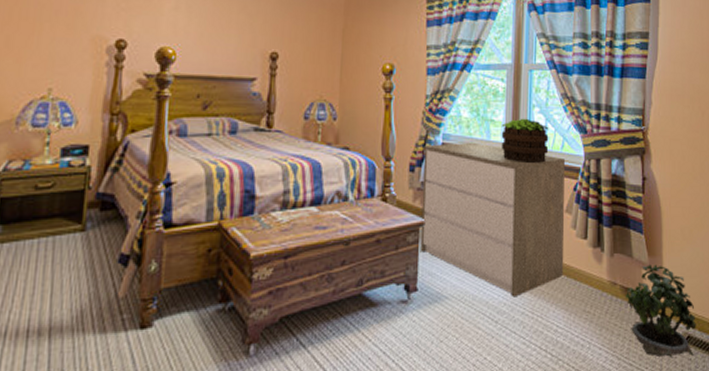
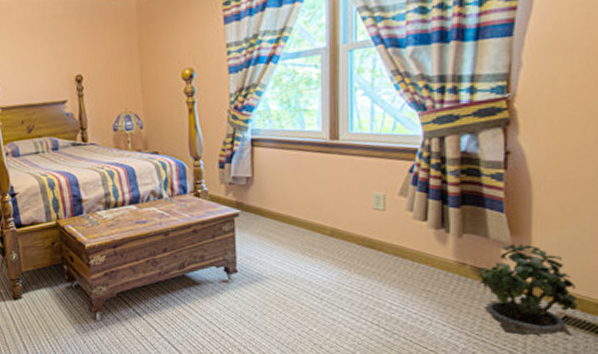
dresser: present [420,142,566,298] -> none [232,134,399,278]
potted plant: present [501,118,549,163] -> none [317,102,376,150]

